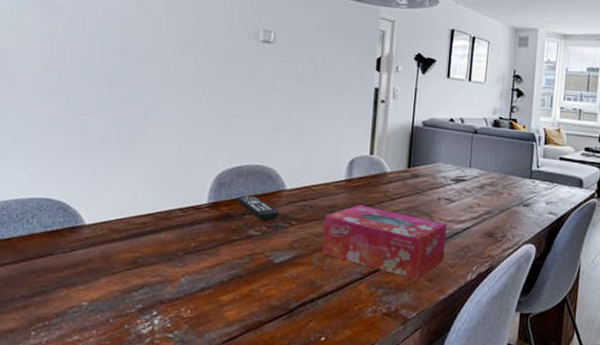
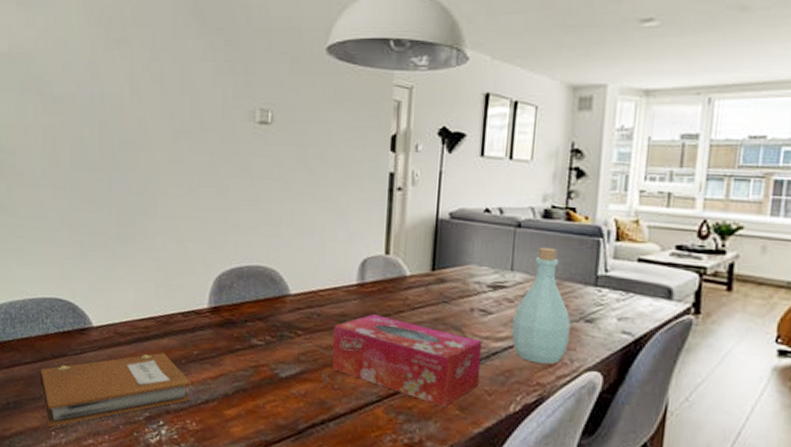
notebook: none [21,246,188,327] -> present [40,352,191,427]
remote control: present [235,196,280,221] -> none [237,300,284,329]
bottle: none [469,149,514,241] -> present [512,247,572,365]

